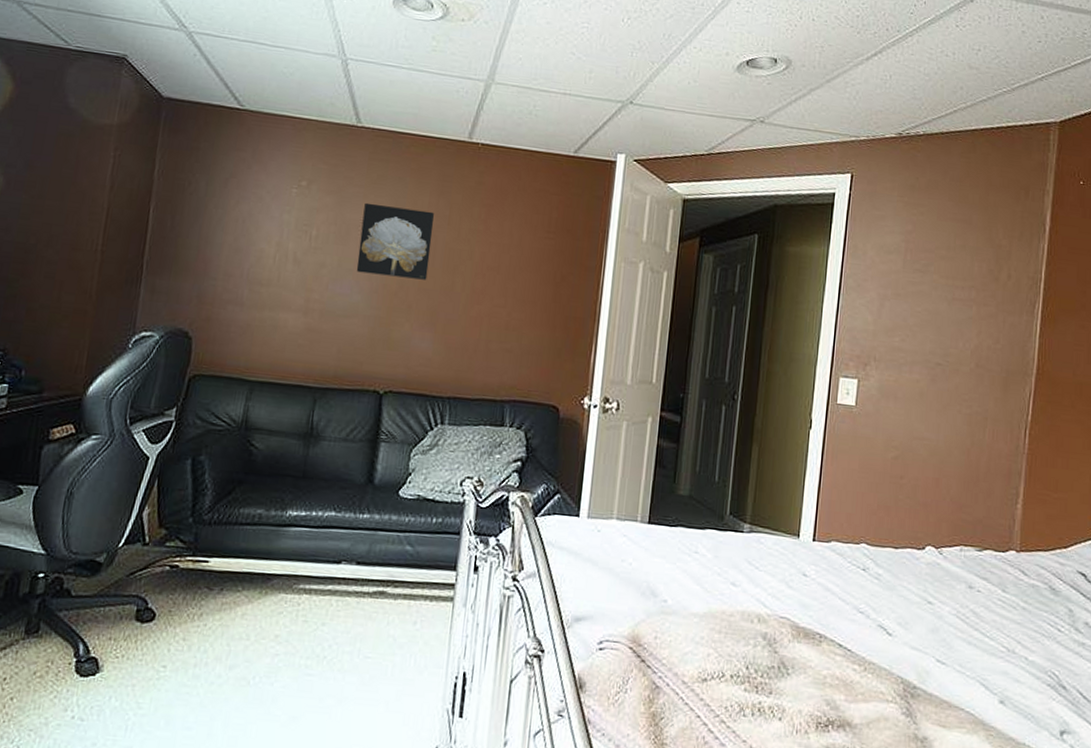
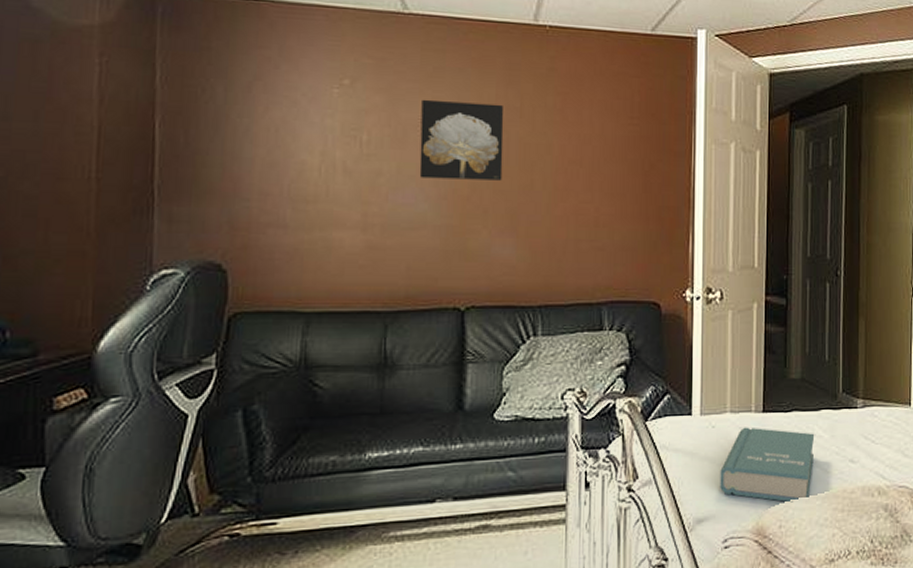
book: none [600,535,698,616] -> present [720,427,815,503]

